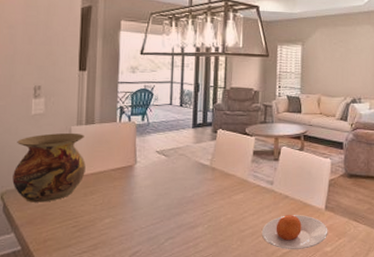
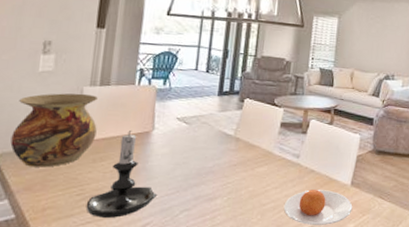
candle holder: none [81,165,144,248] -> present [85,131,158,219]

